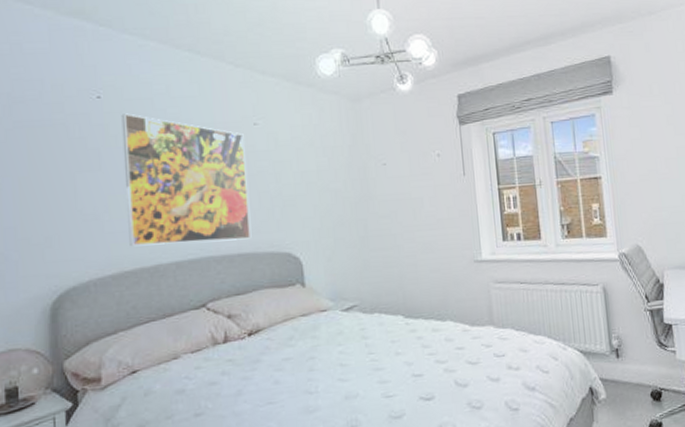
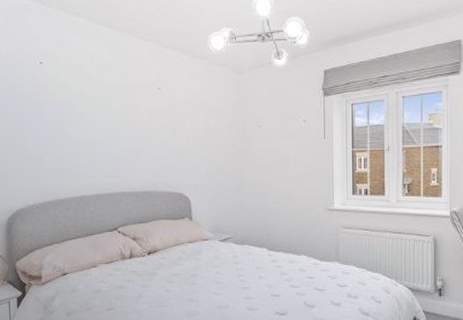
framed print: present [121,113,252,247] -> none [58,76,153,181]

